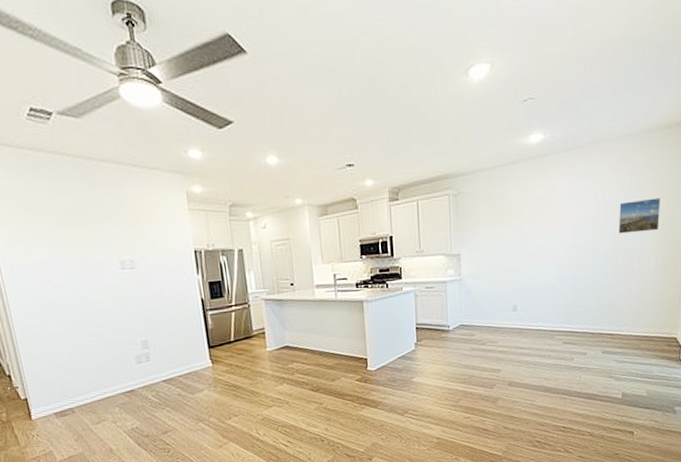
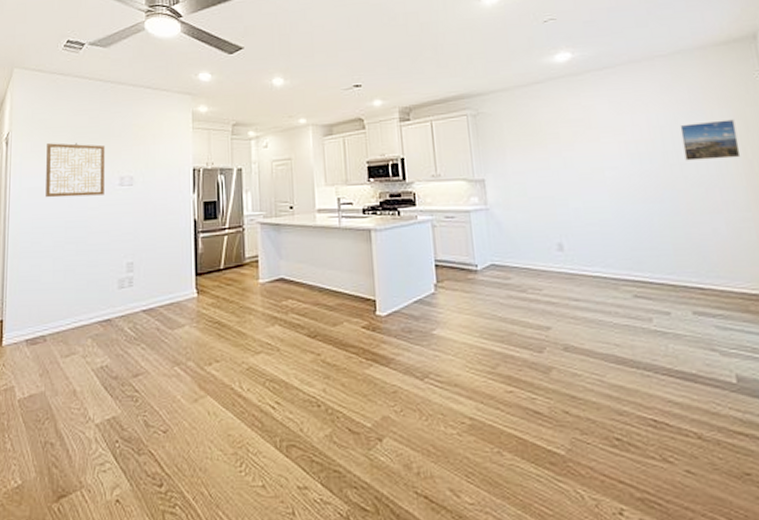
wall art: none [32,227,107,284] -> present [46,143,105,198]

